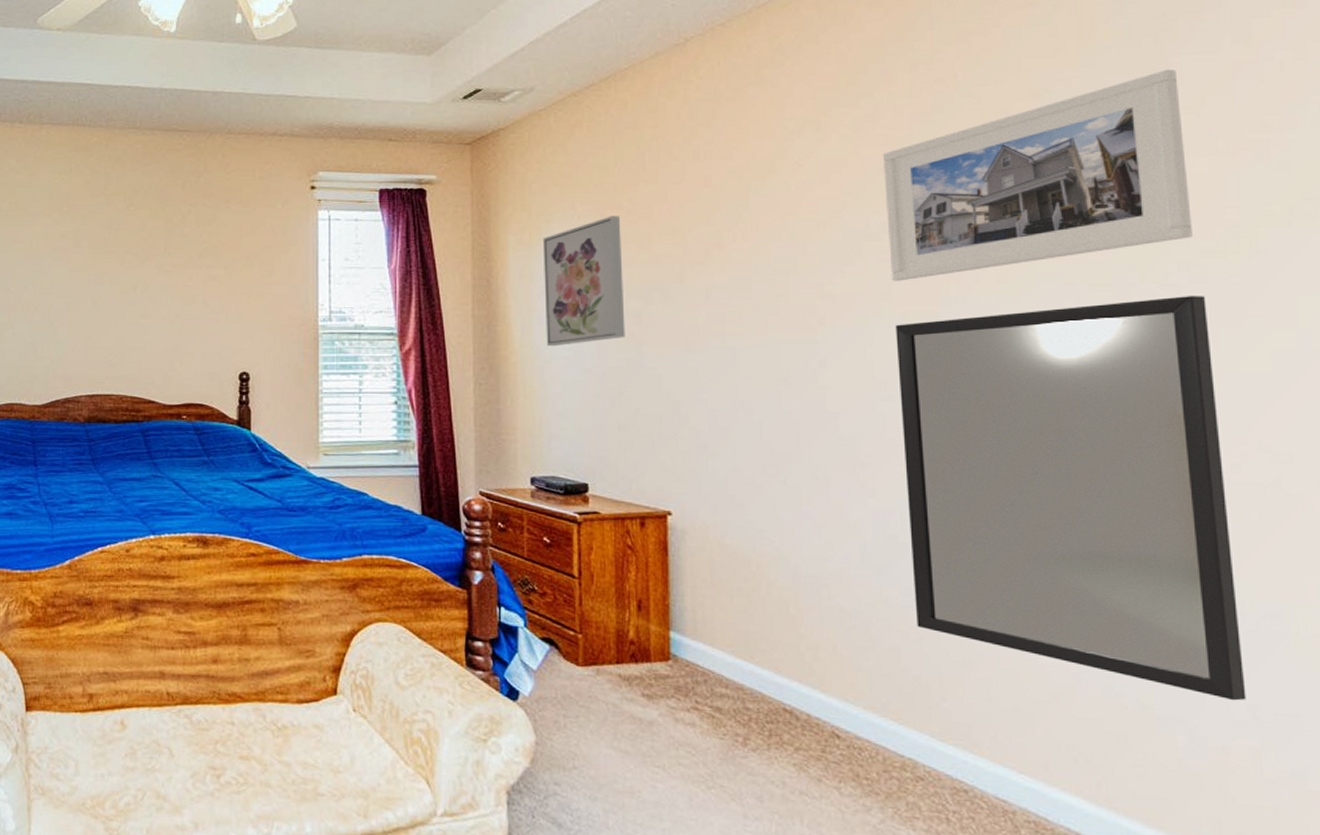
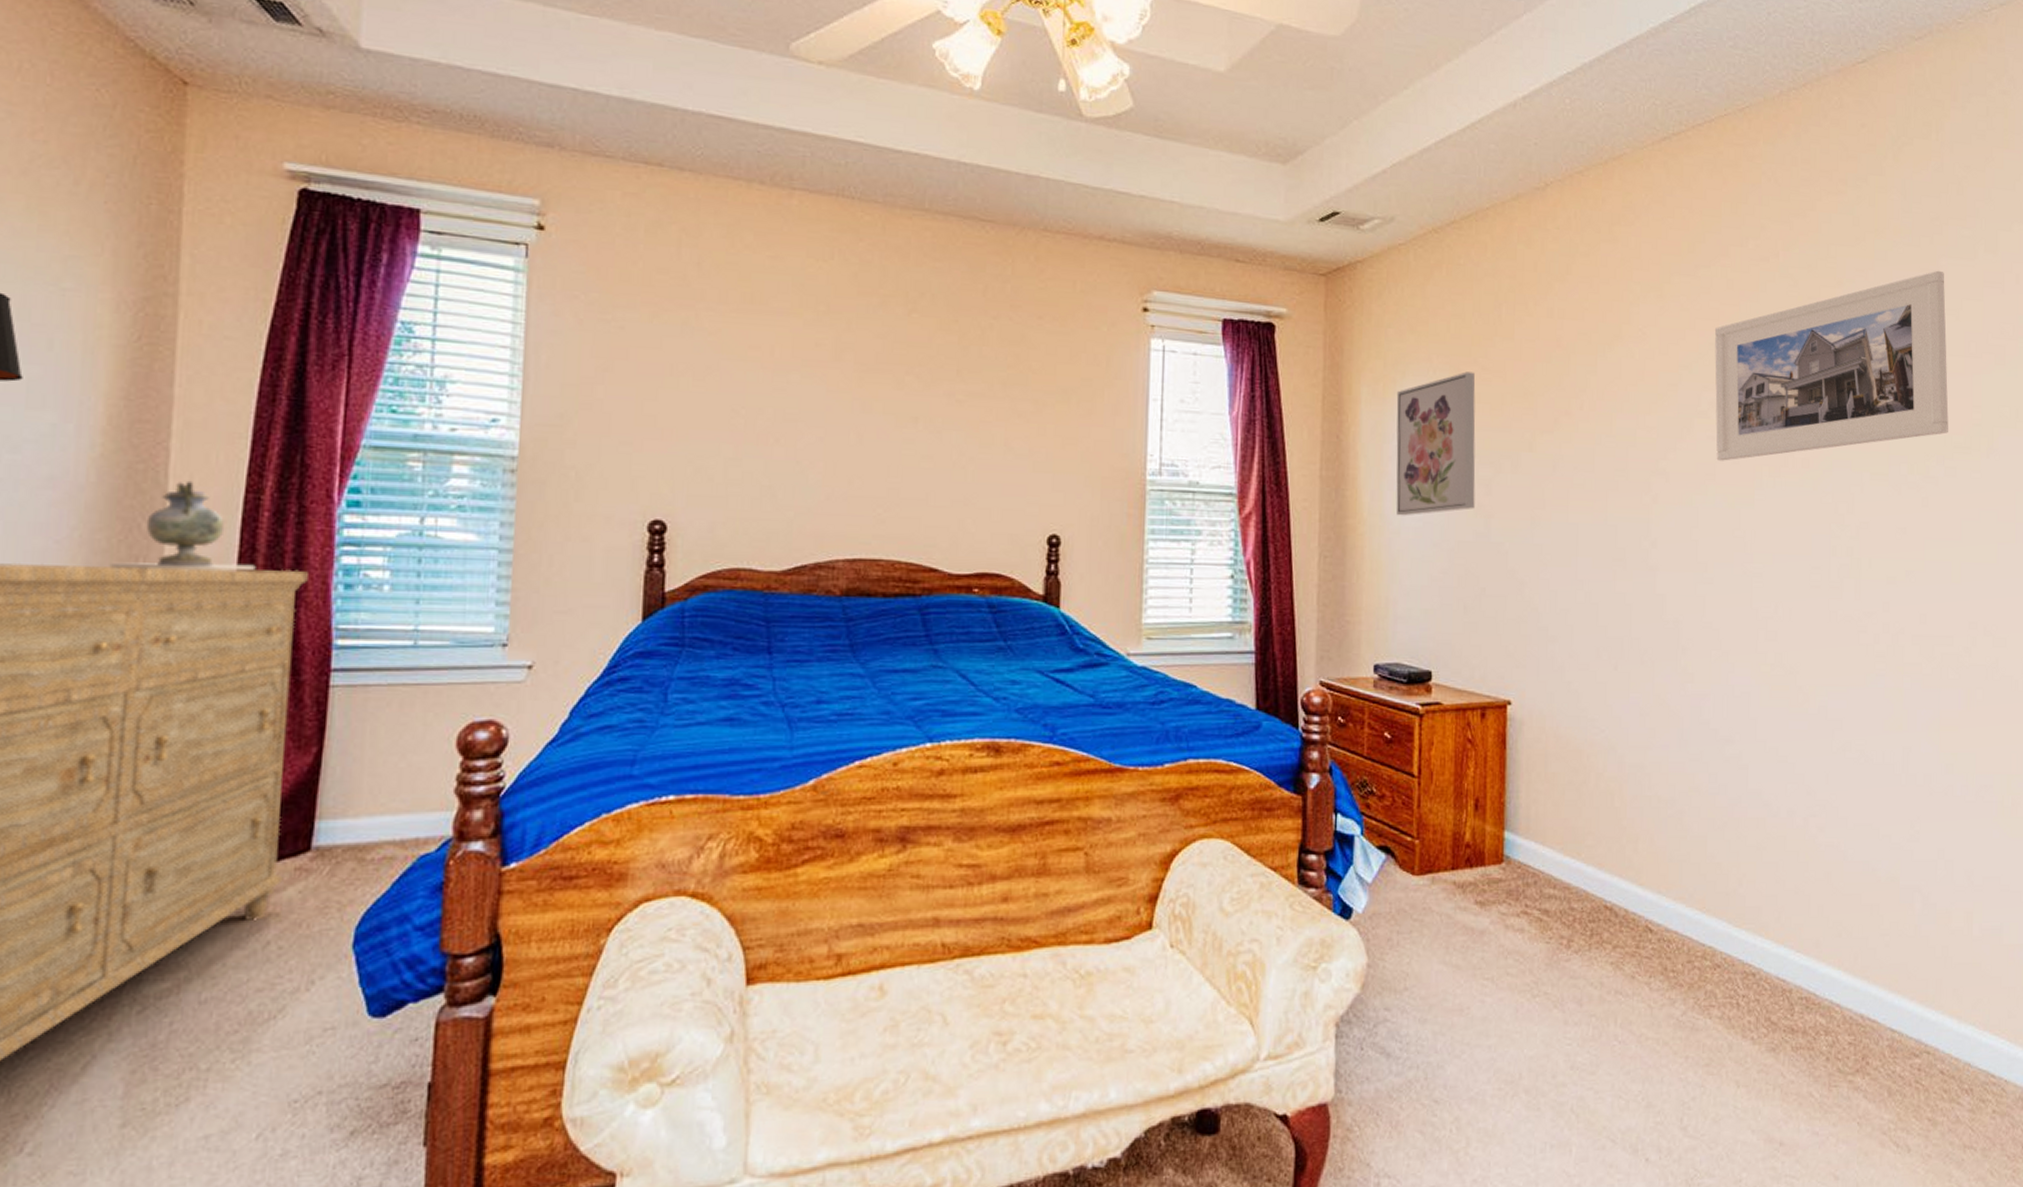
home mirror: present [895,296,1246,701] -> none [1717,488,1965,868]

